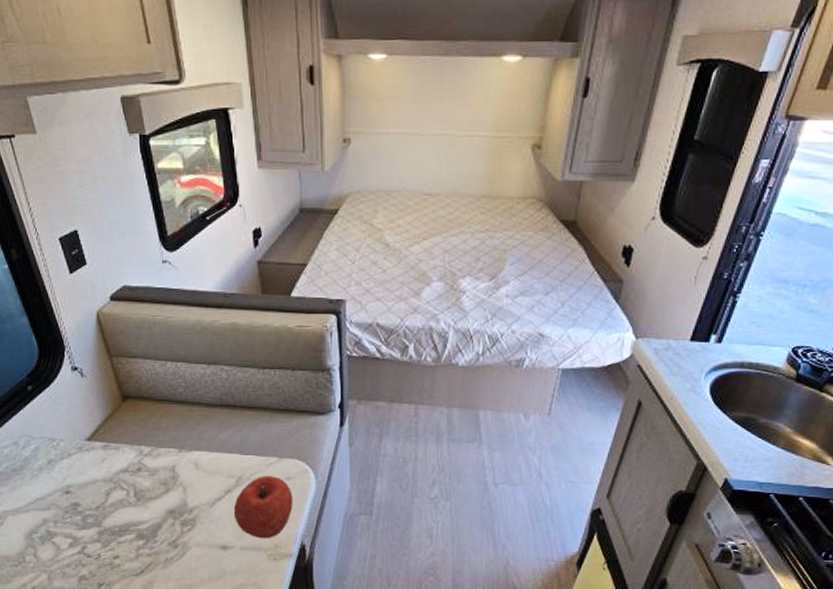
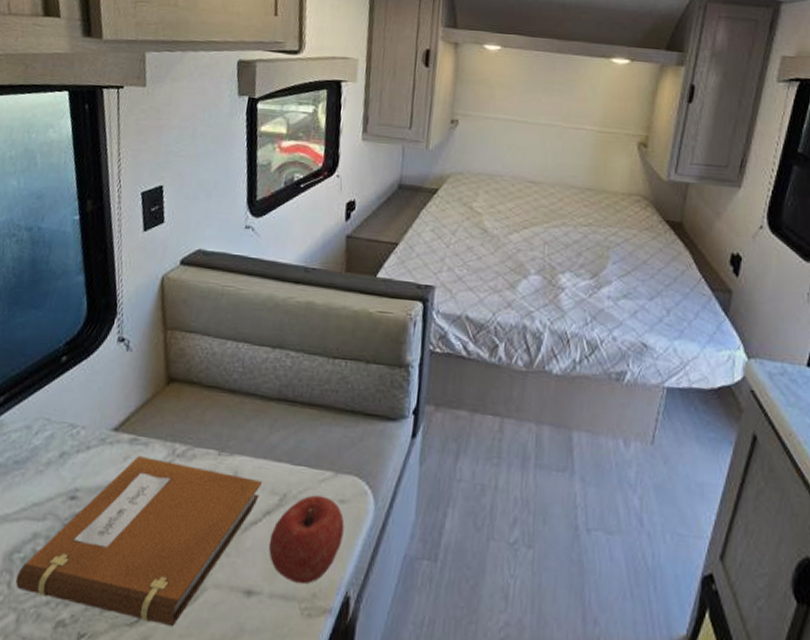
notebook: none [39,458,220,573] -> present [15,456,263,626]

